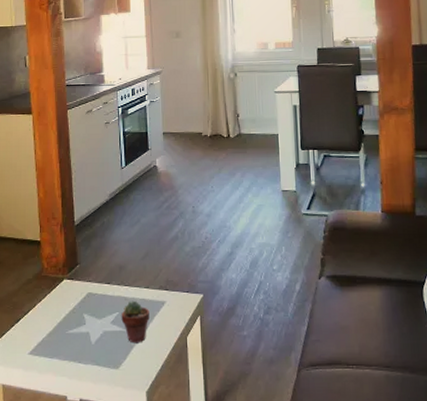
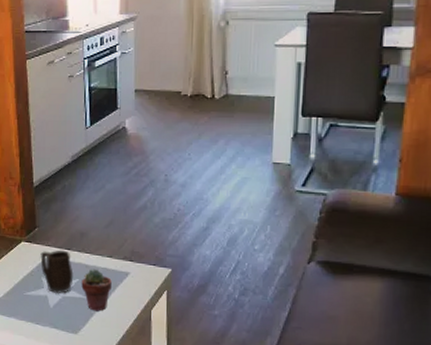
mug: none [82,284,114,329] -> present [40,250,74,294]

